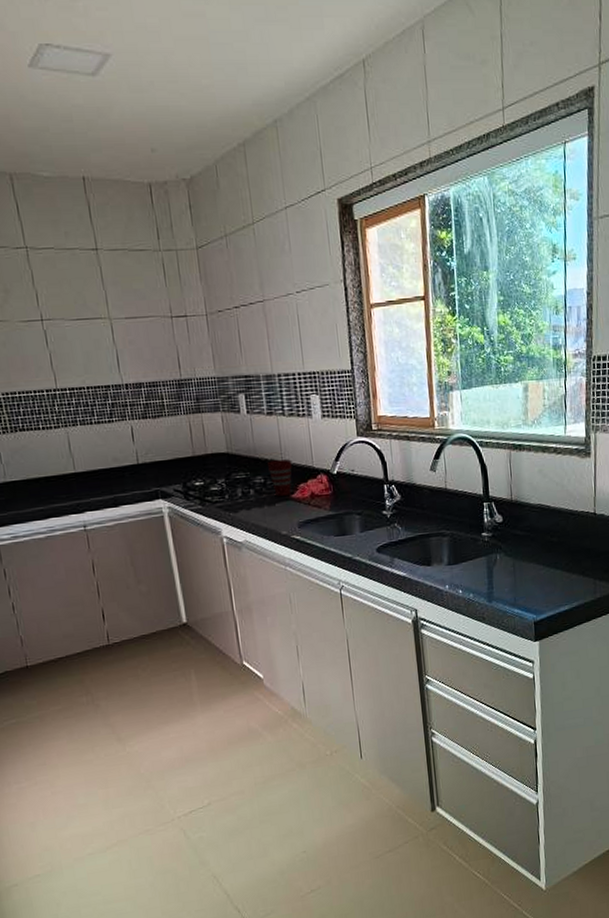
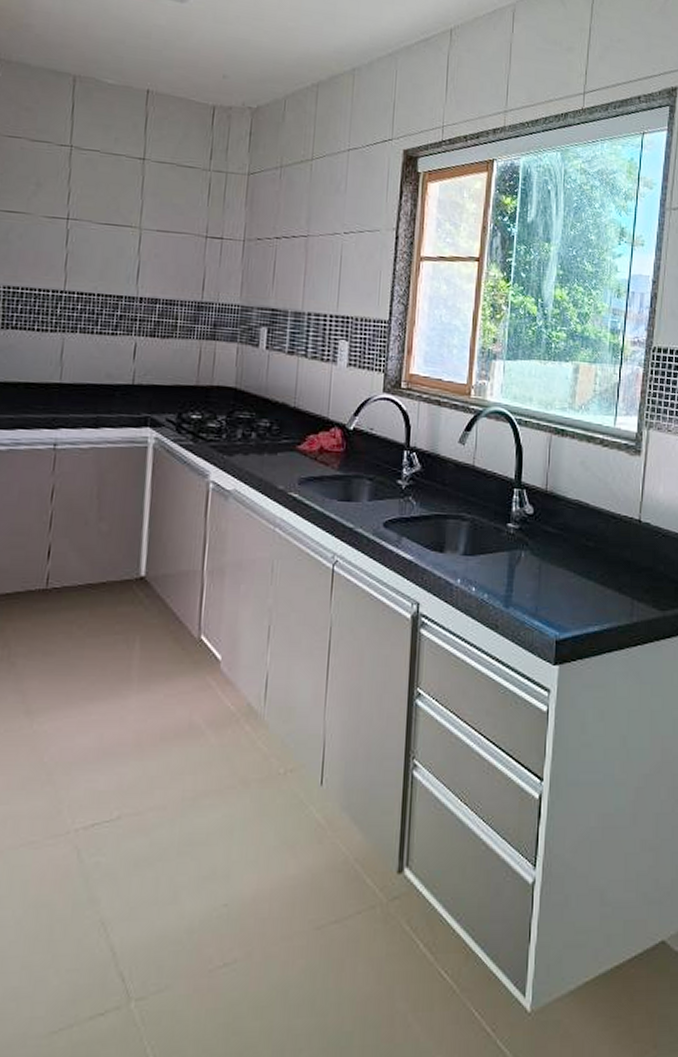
cup: present [268,459,292,496] -> none [277,404,305,446]

